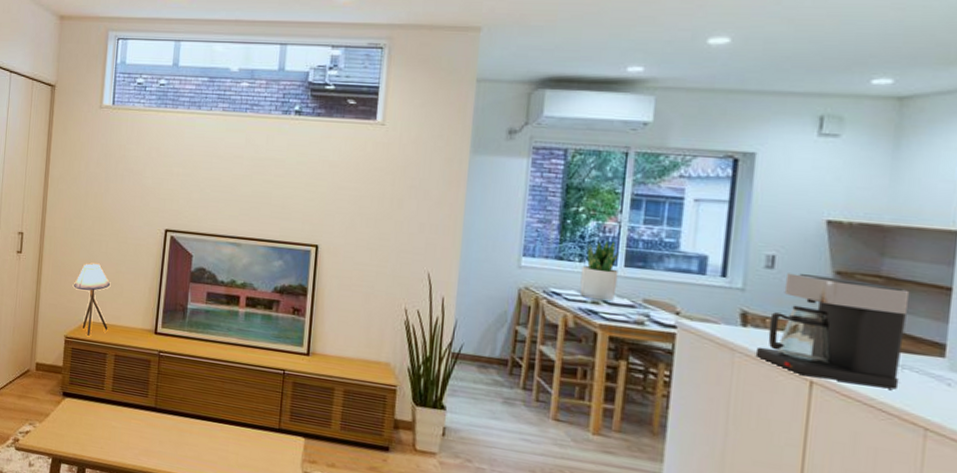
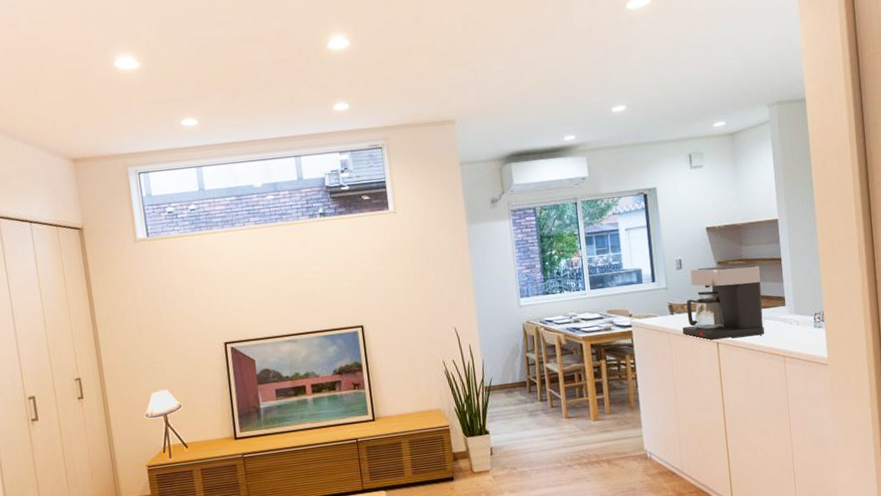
planter: present [579,240,620,301] -> none [562,271,589,320]

